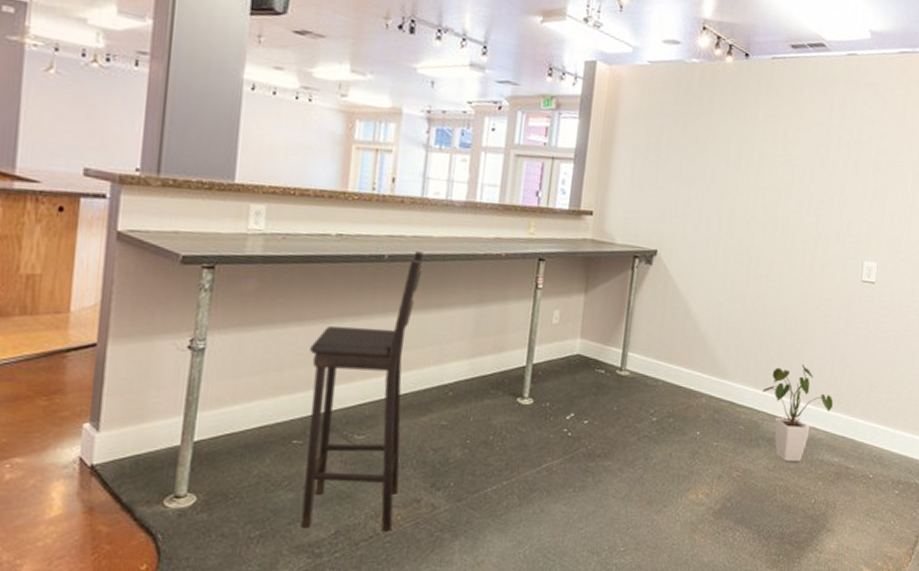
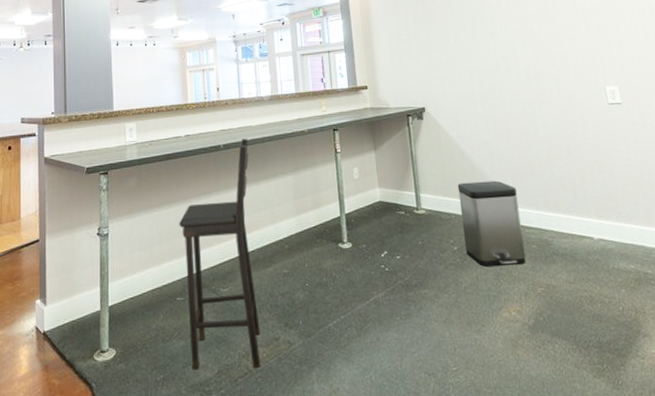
pedal bin: none [665,346,738,445] -> present [457,180,526,267]
house plant: present [763,363,833,462] -> none [545,183,614,273]

